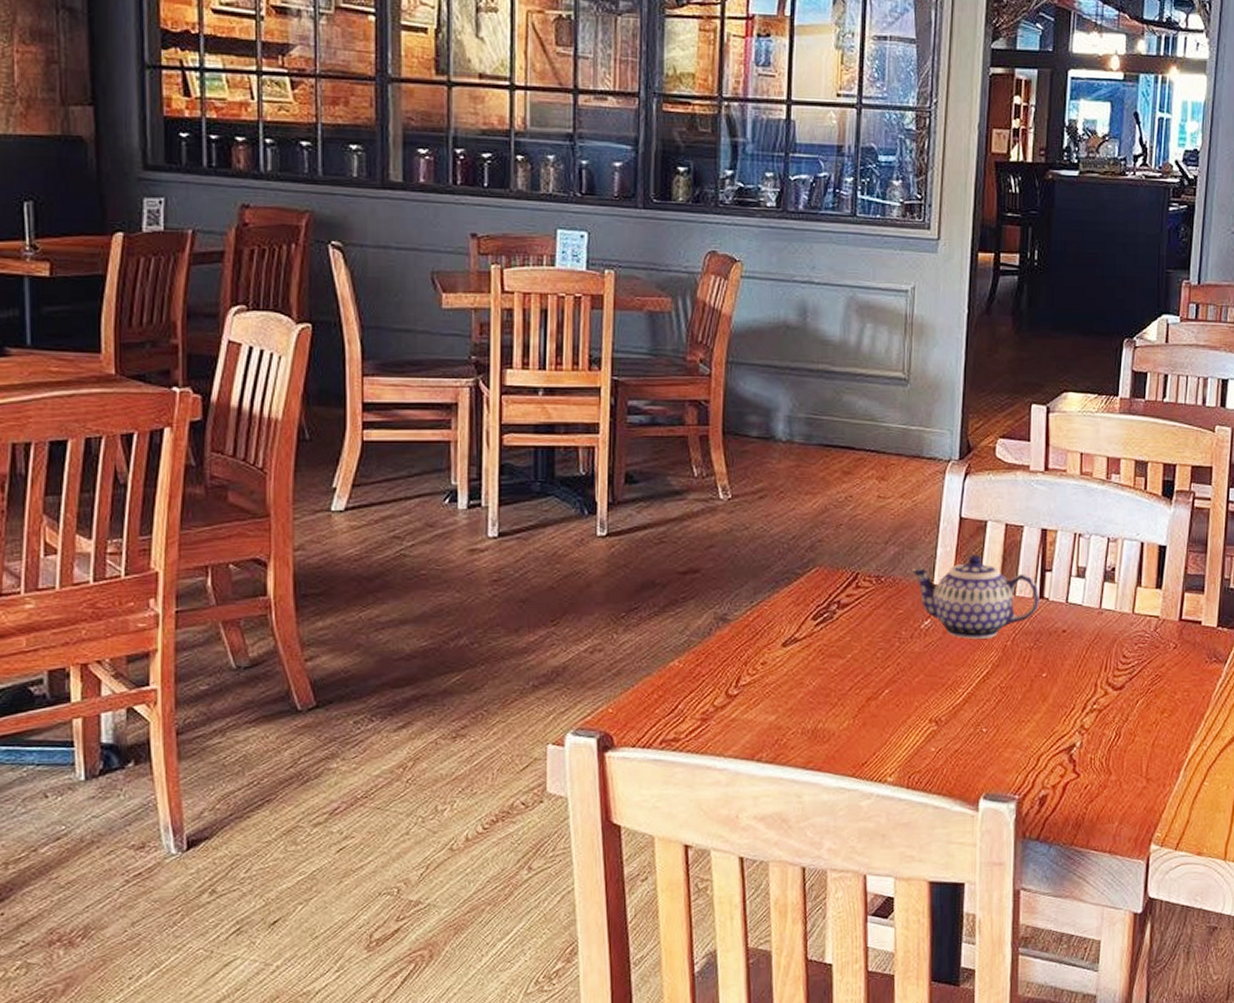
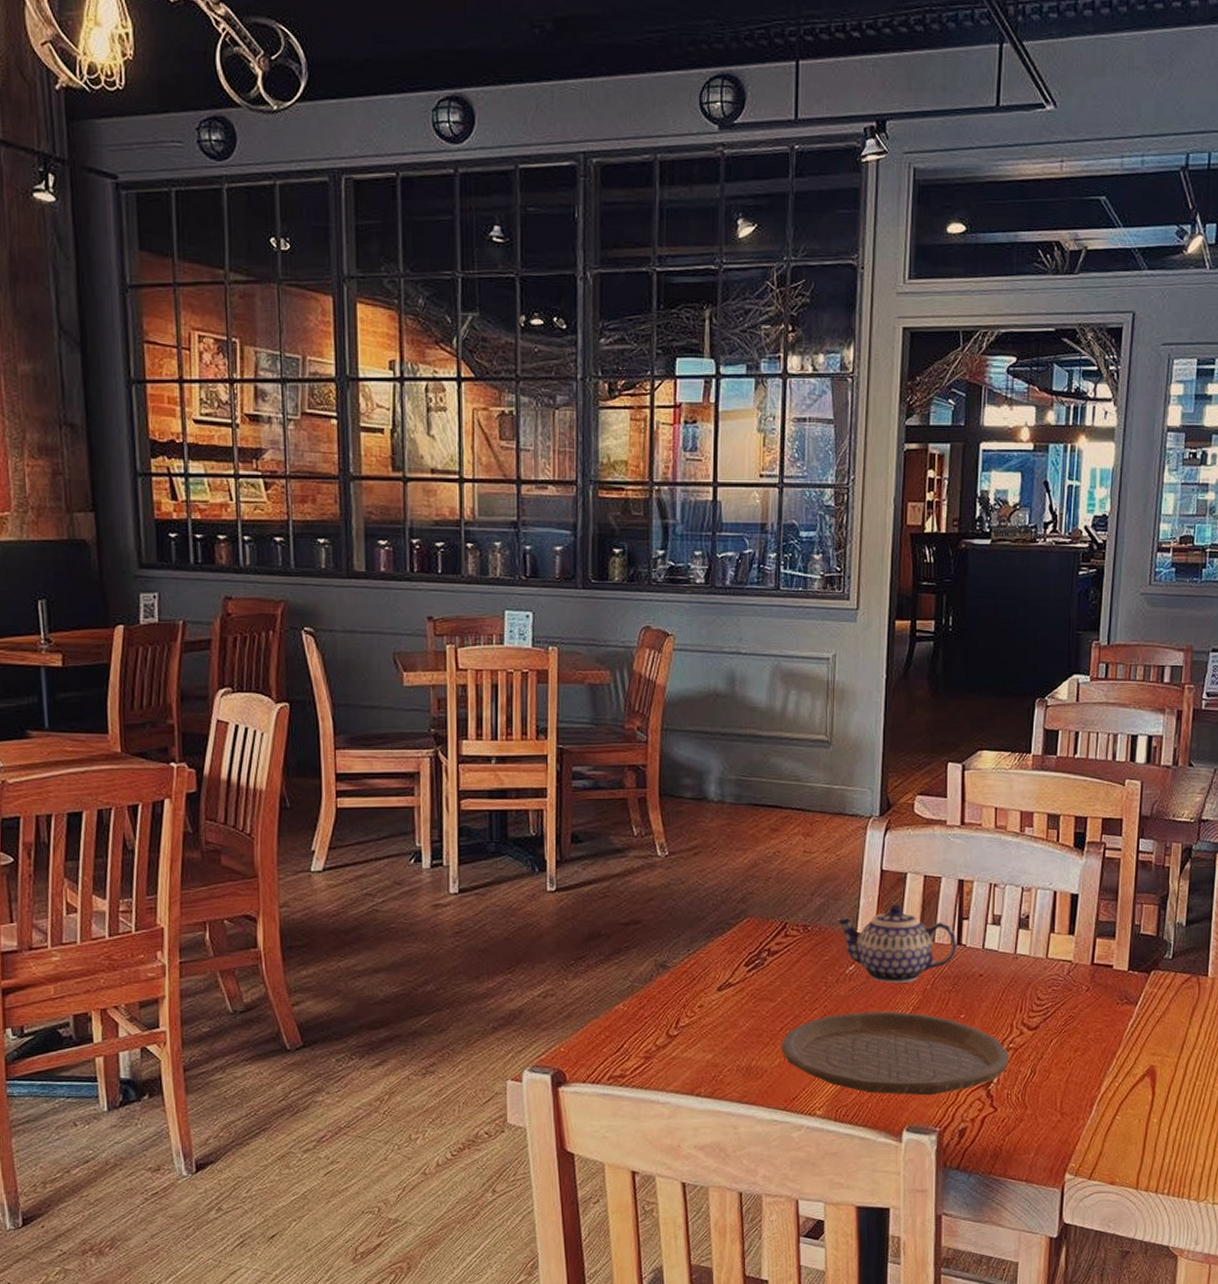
plate: none [850,669,1093,761] -> present [781,1011,1009,1096]

